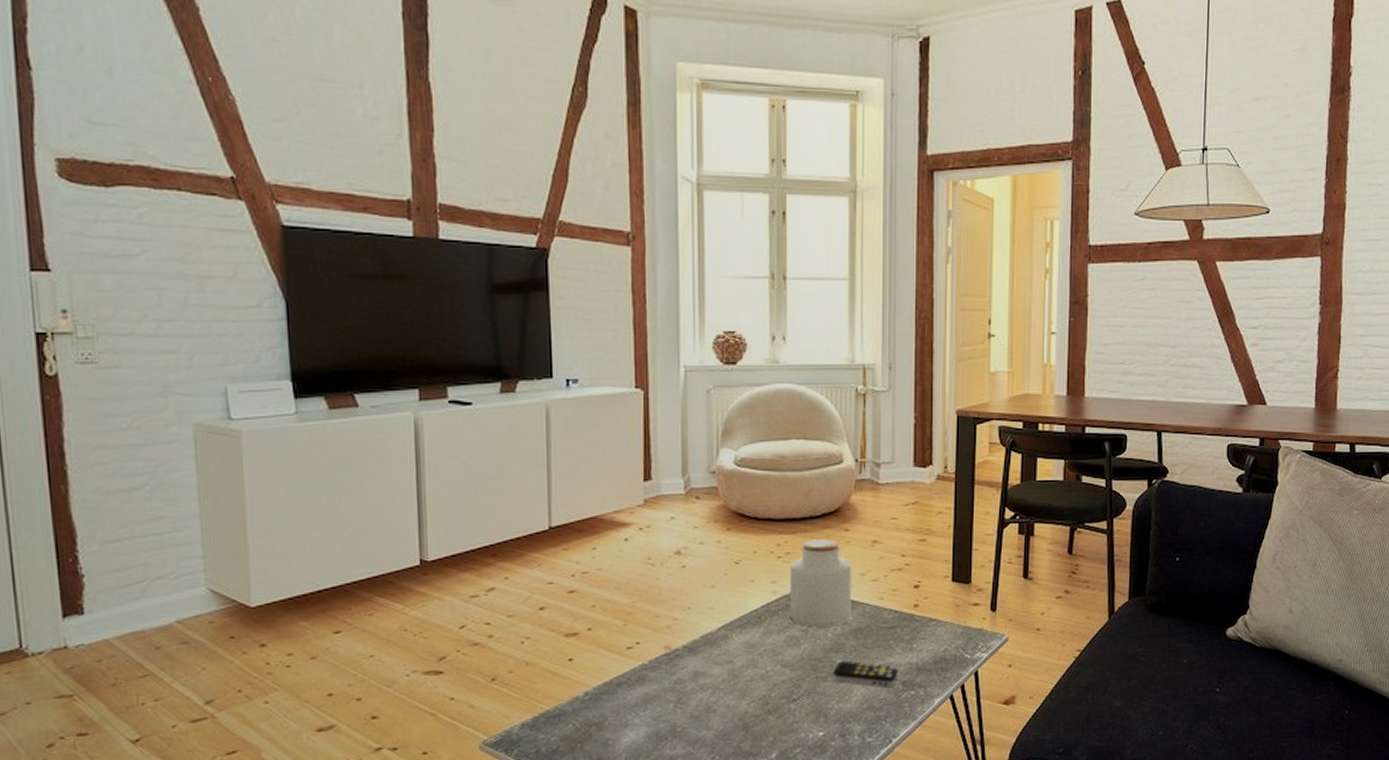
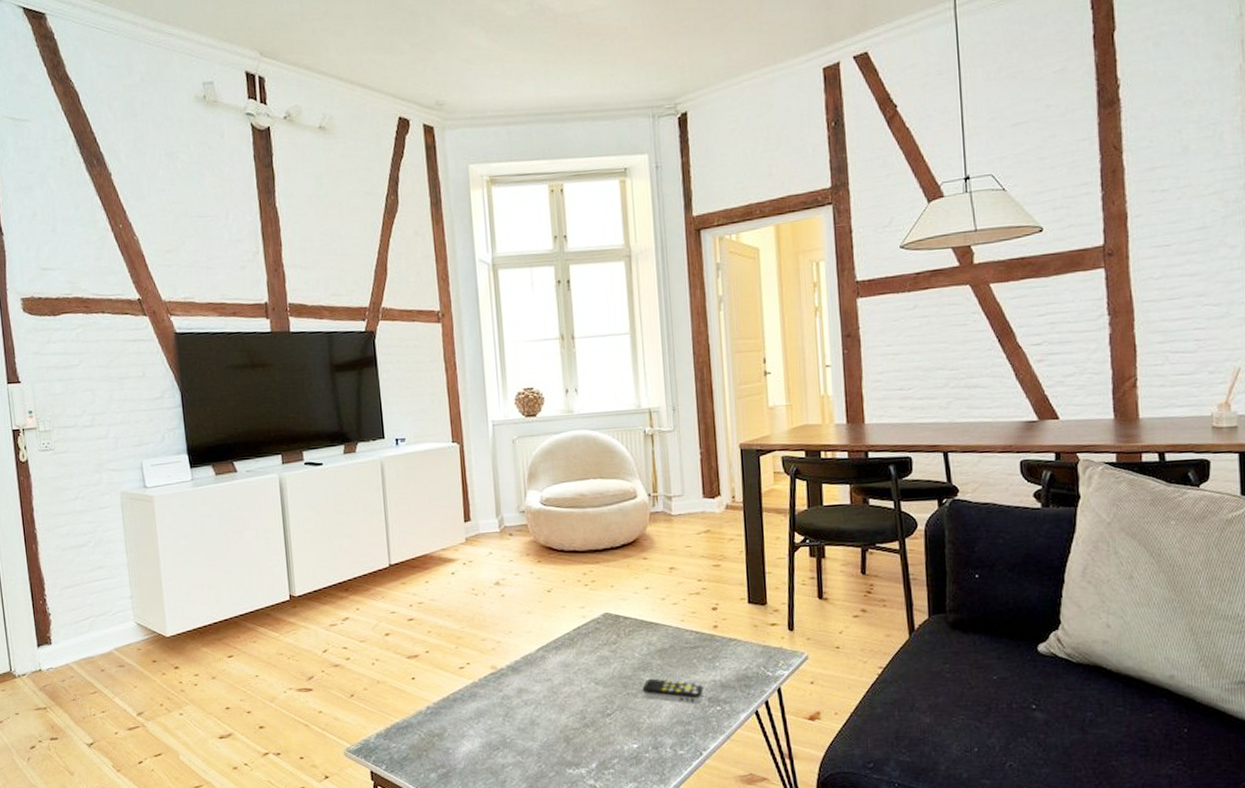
jar: present [789,539,852,627] -> none [596,567,656,648]

